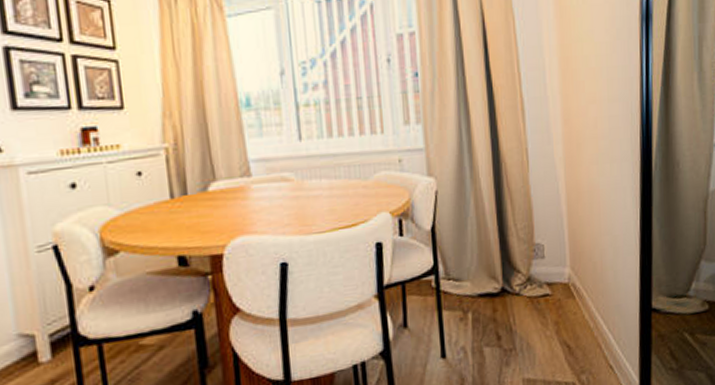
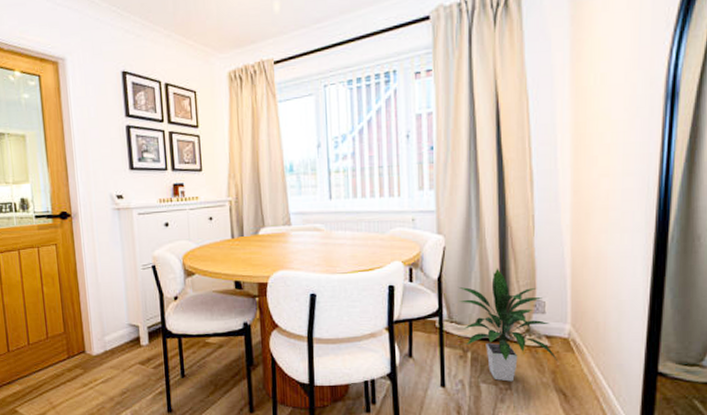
indoor plant: none [453,211,561,341] -> present [457,268,559,382]

